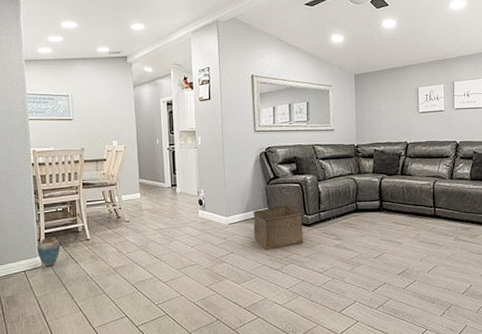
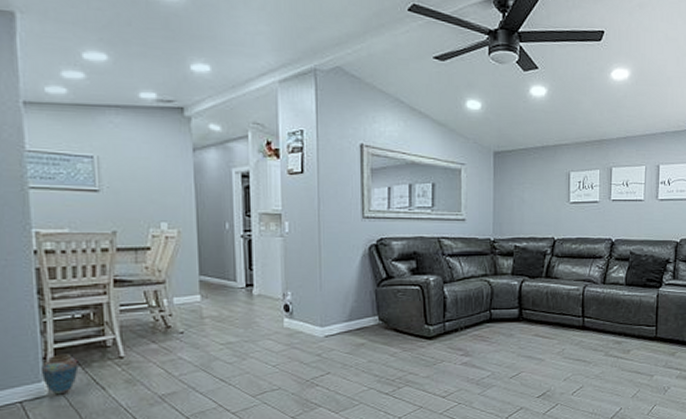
storage bin: present [253,205,303,250] -> none [358,312,422,370]

